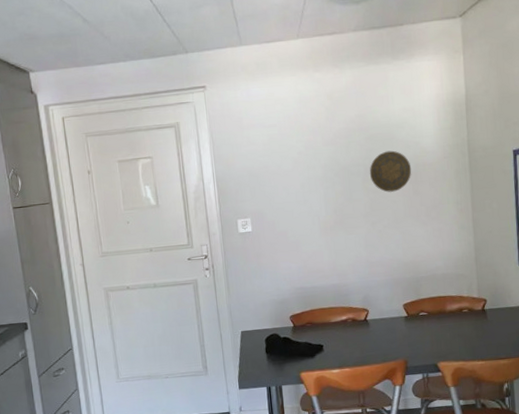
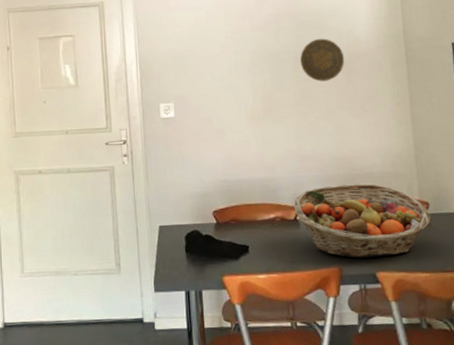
fruit basket: none [363,285,488,352] -> present [293,183,431,258]

